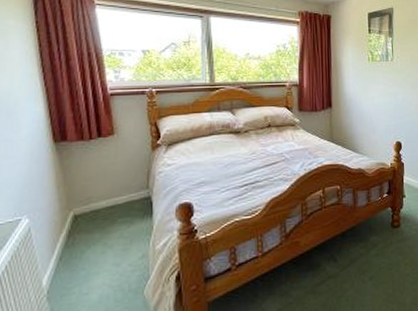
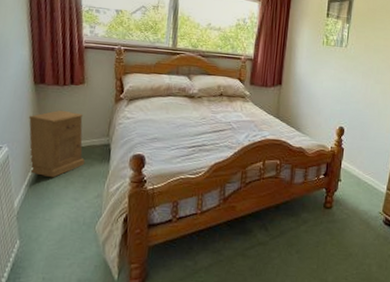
nightstand: none [50,167,124,245] -> present [28,110,86,178]

